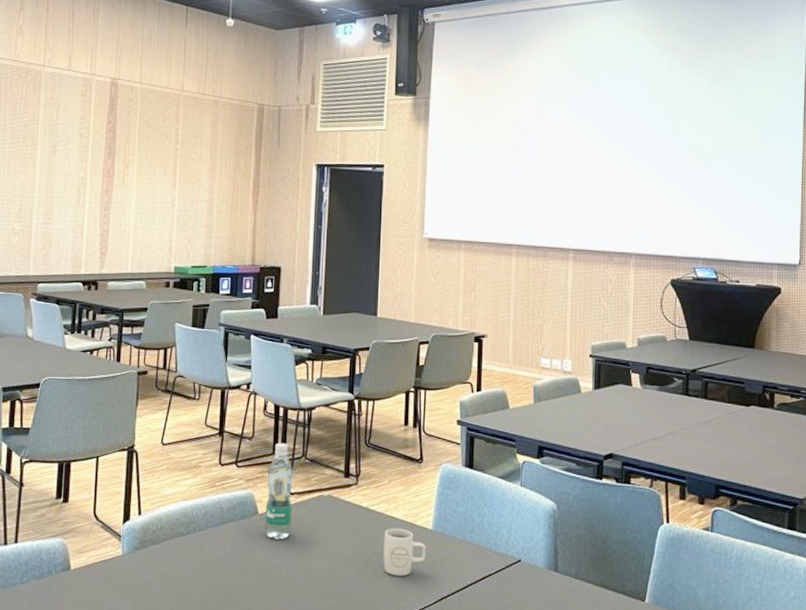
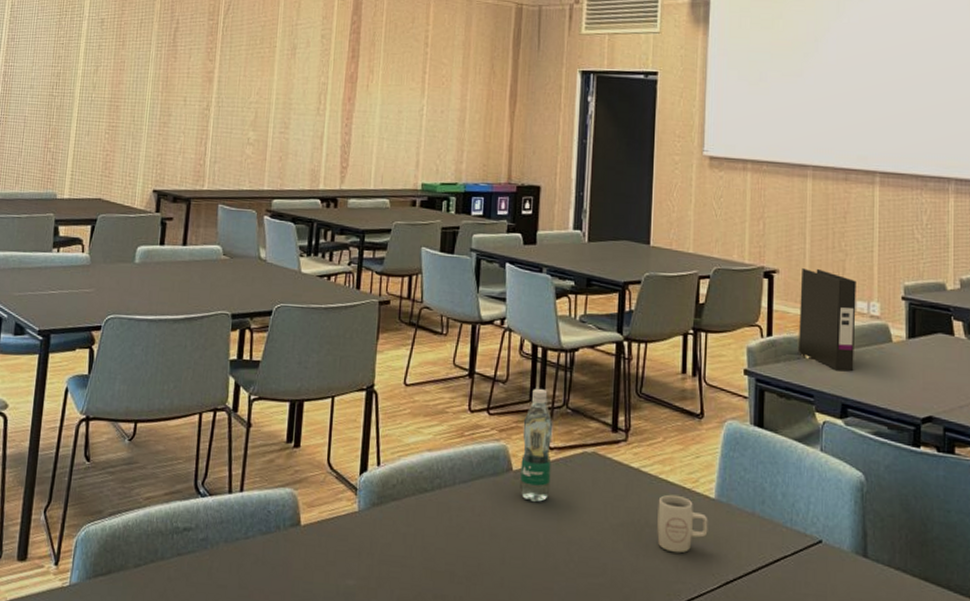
binder: none [502,333,552,419] -> present [797,268,856,372]

